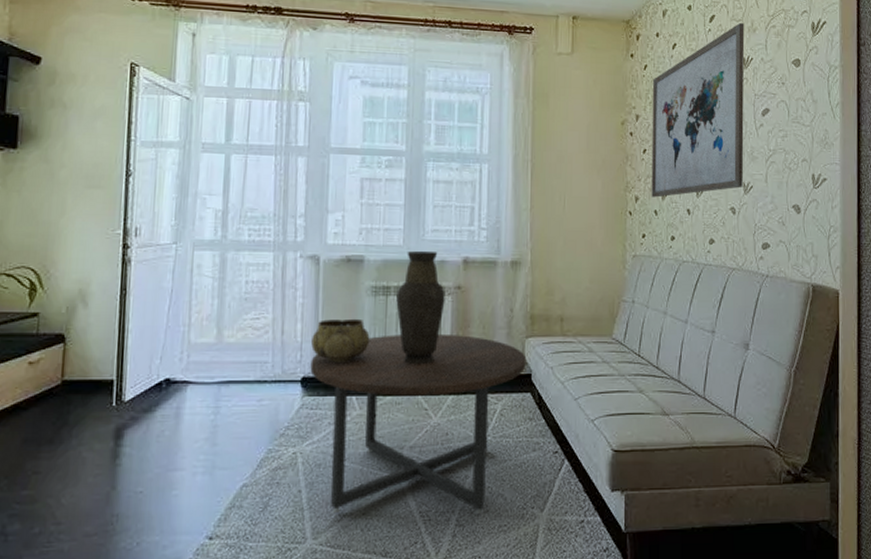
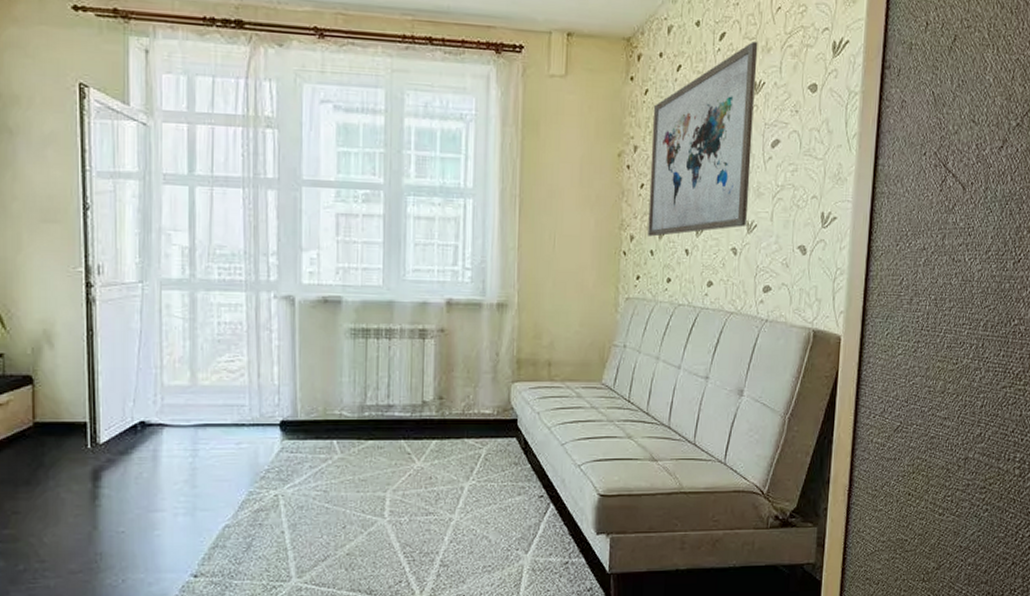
coffee table: present [310,333,527,515] -> none [289,377,512,556]
decorative bowl: present [311,318,370,362] -> none [289,361,350,406]
vase: present [396,250,445,365] -> none [376,291,428,410]

